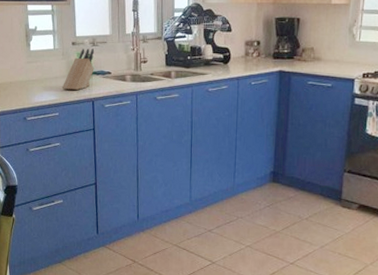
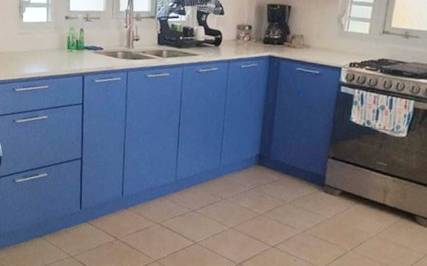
knife block: present [62,49,95,90] -> none [52,23,88,64]

